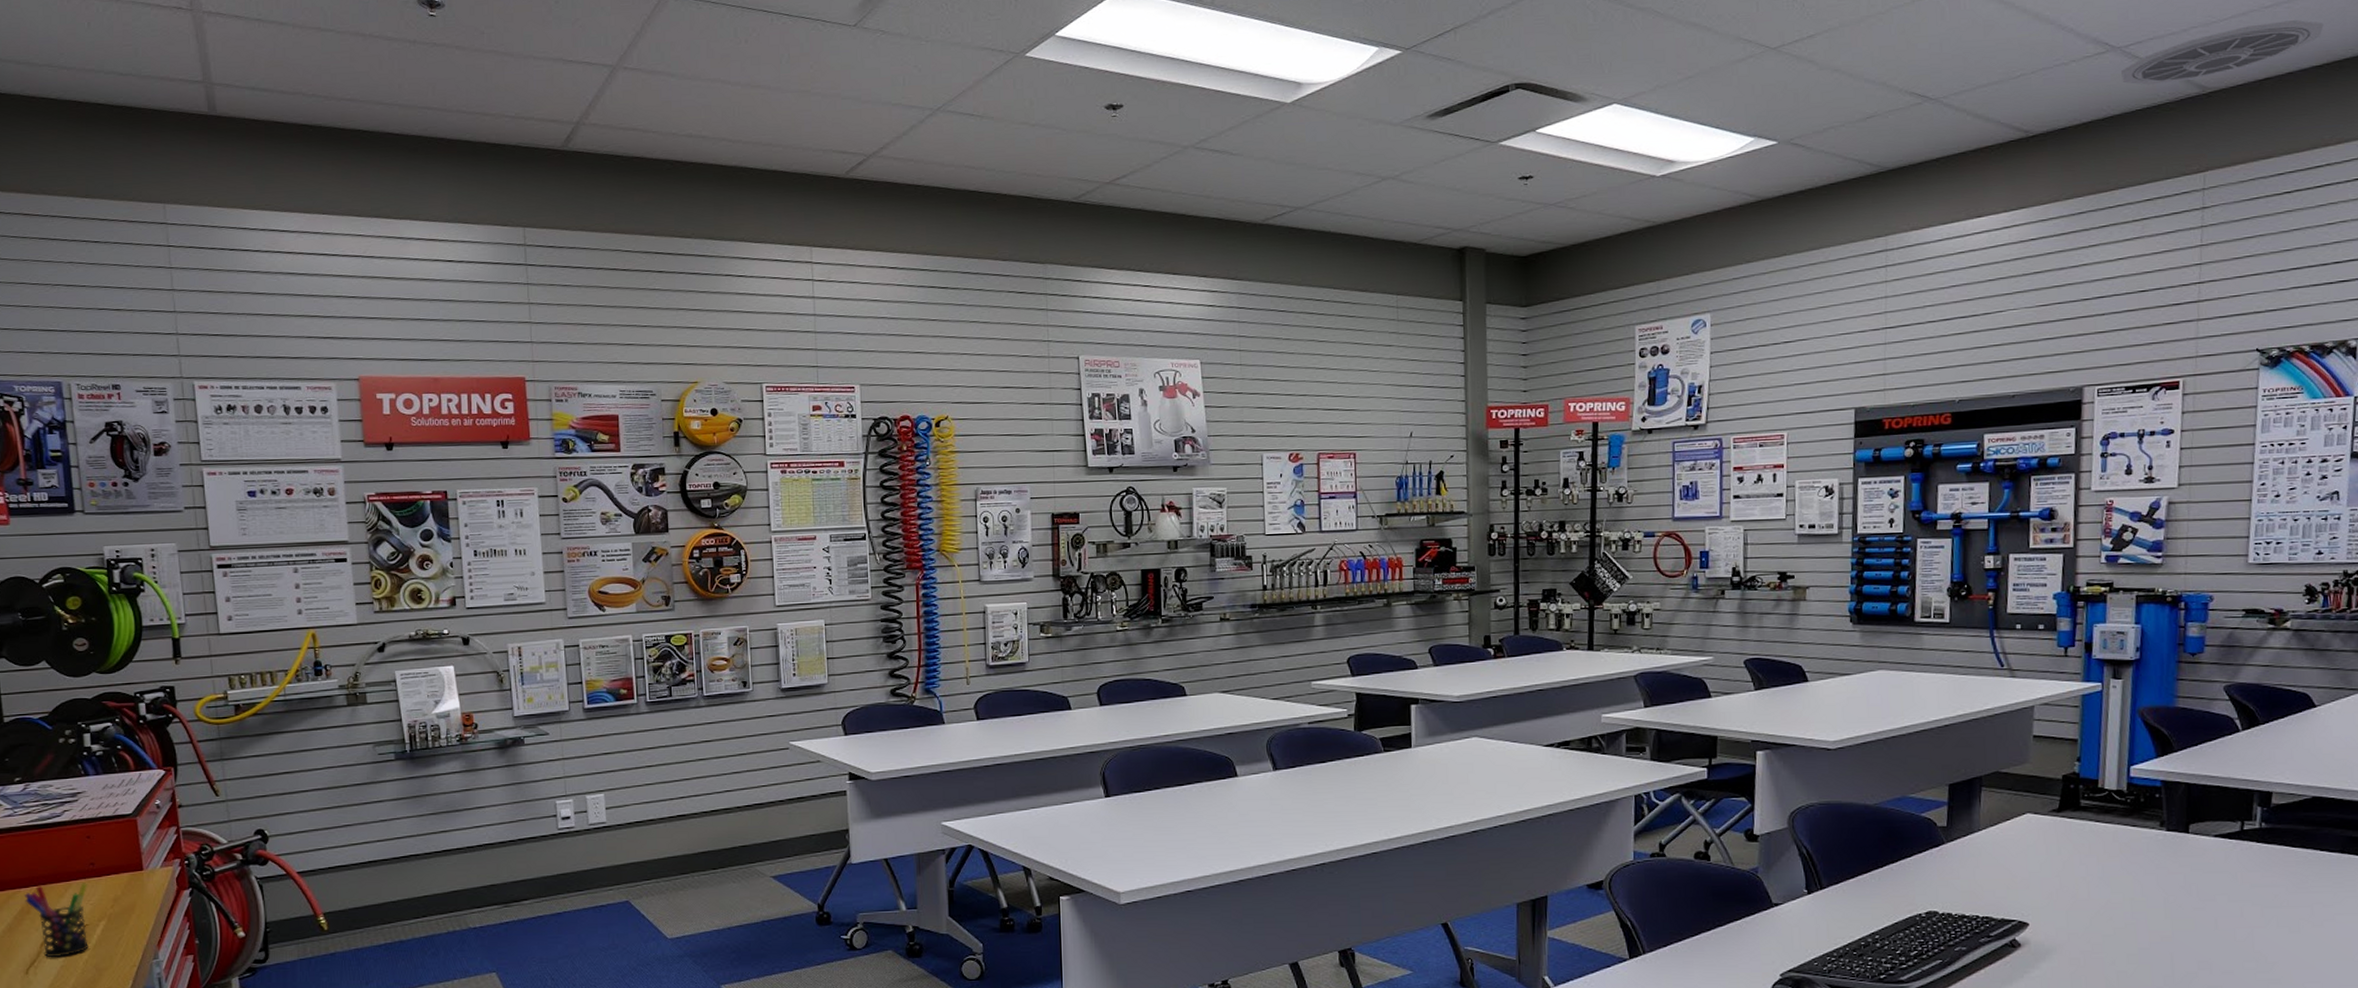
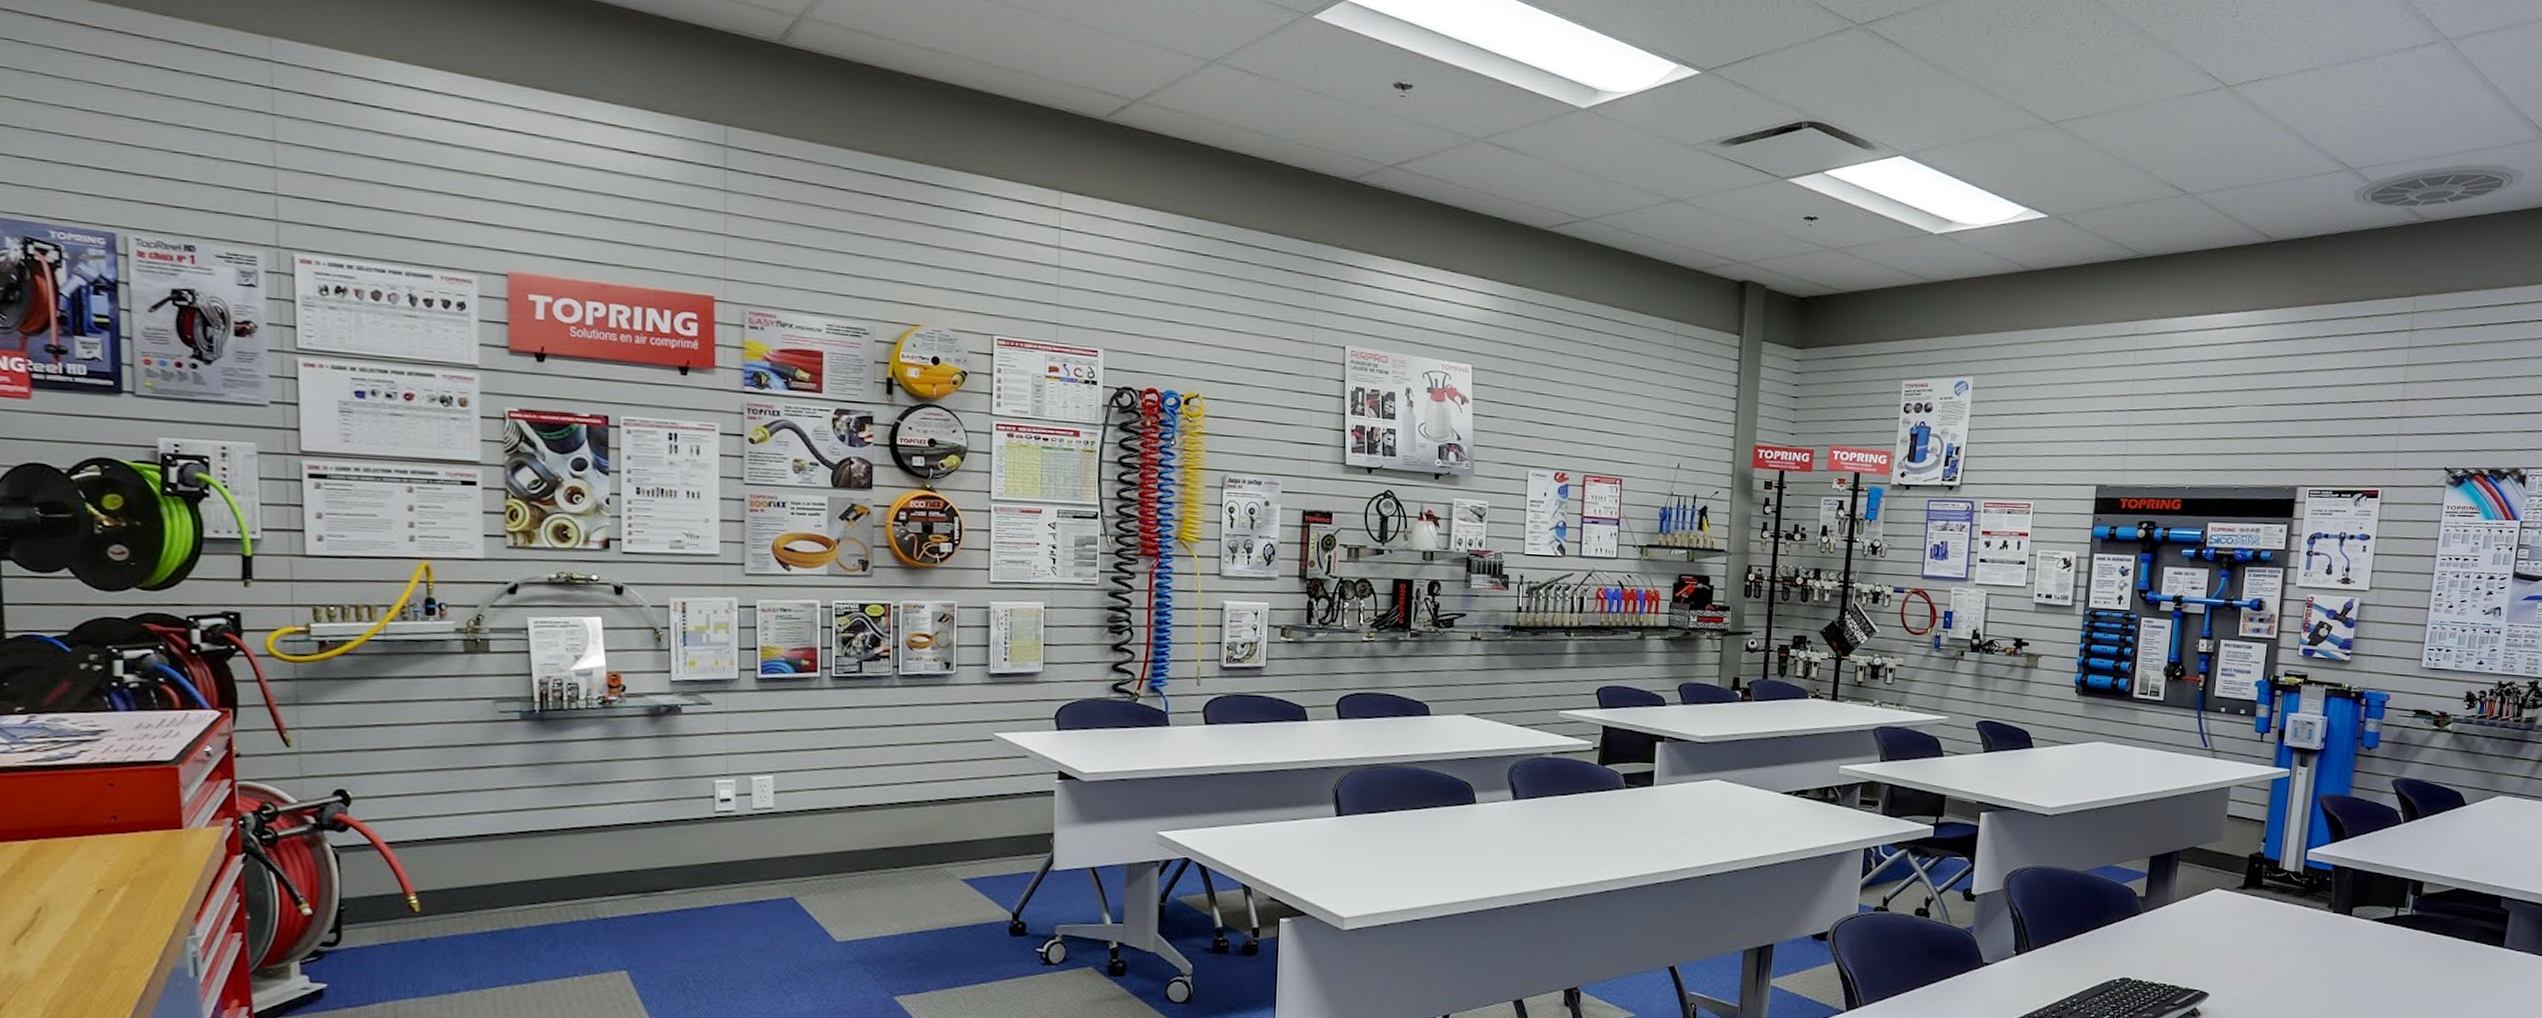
pen holder: present [24,883,88,958] -> none [17,839,106,928]

